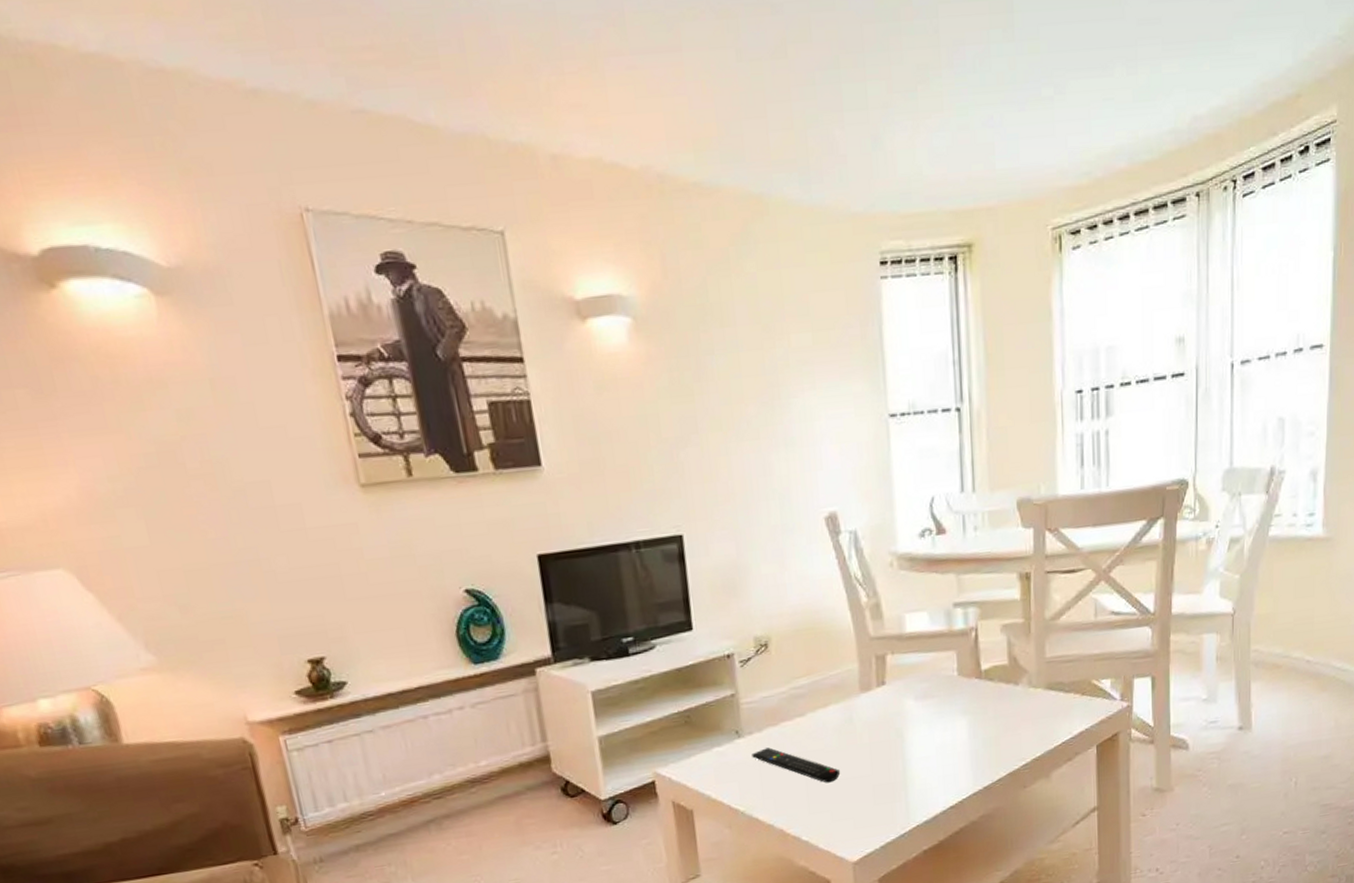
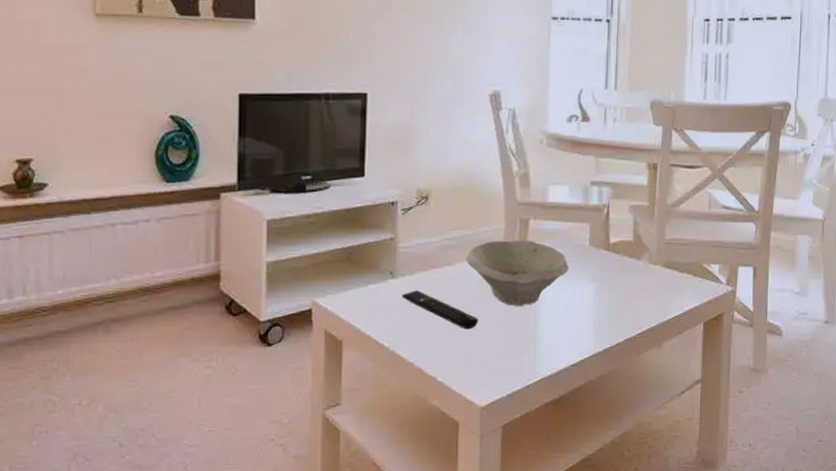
bowl: none [818,677,937,752] -> present [465,240,569,306]

